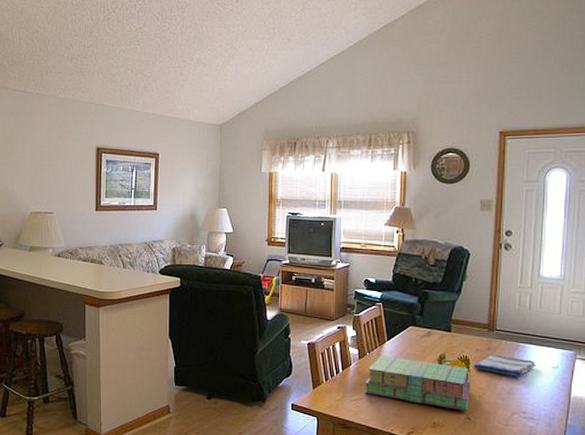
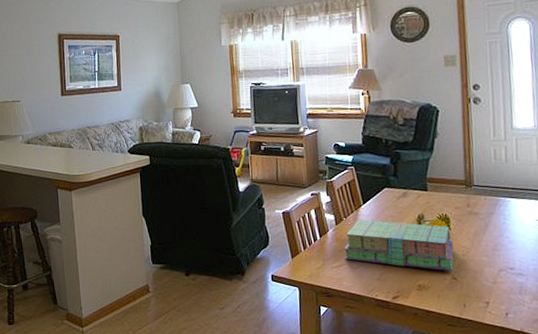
dish towel: present [473,354,536,377] -> none [454,210,520,233]

